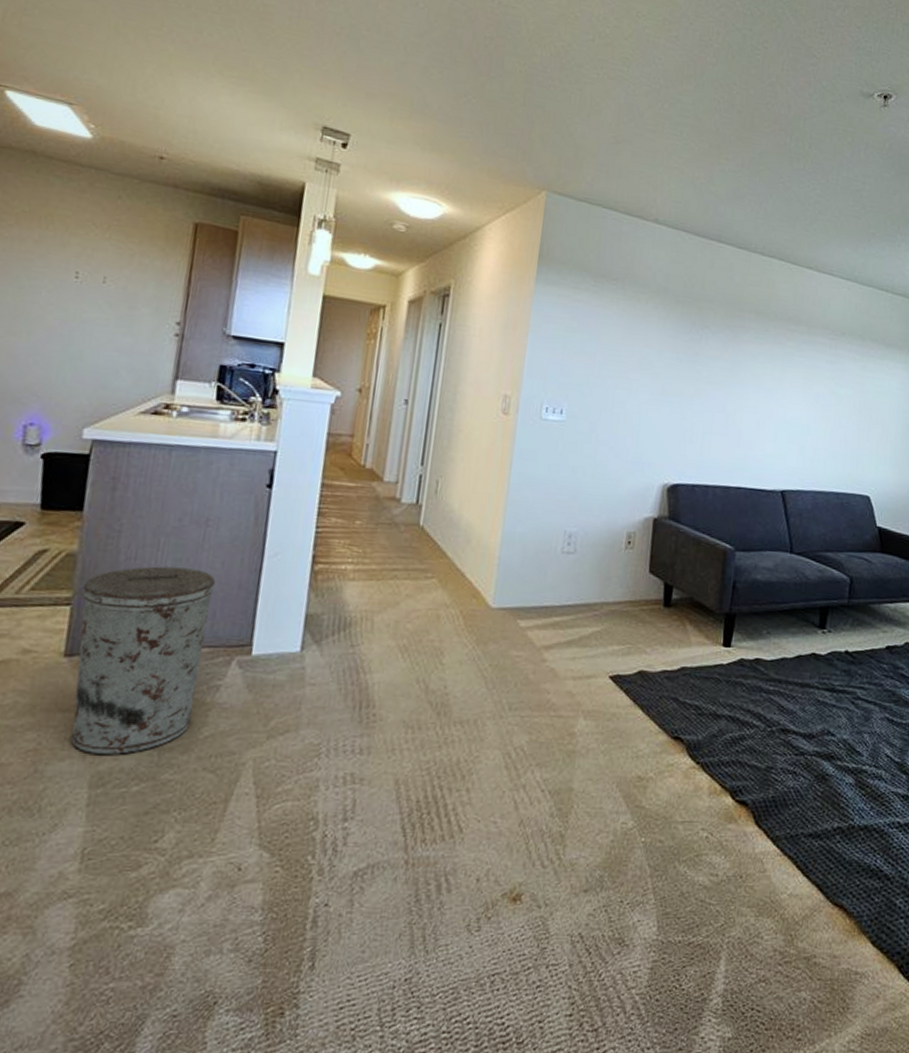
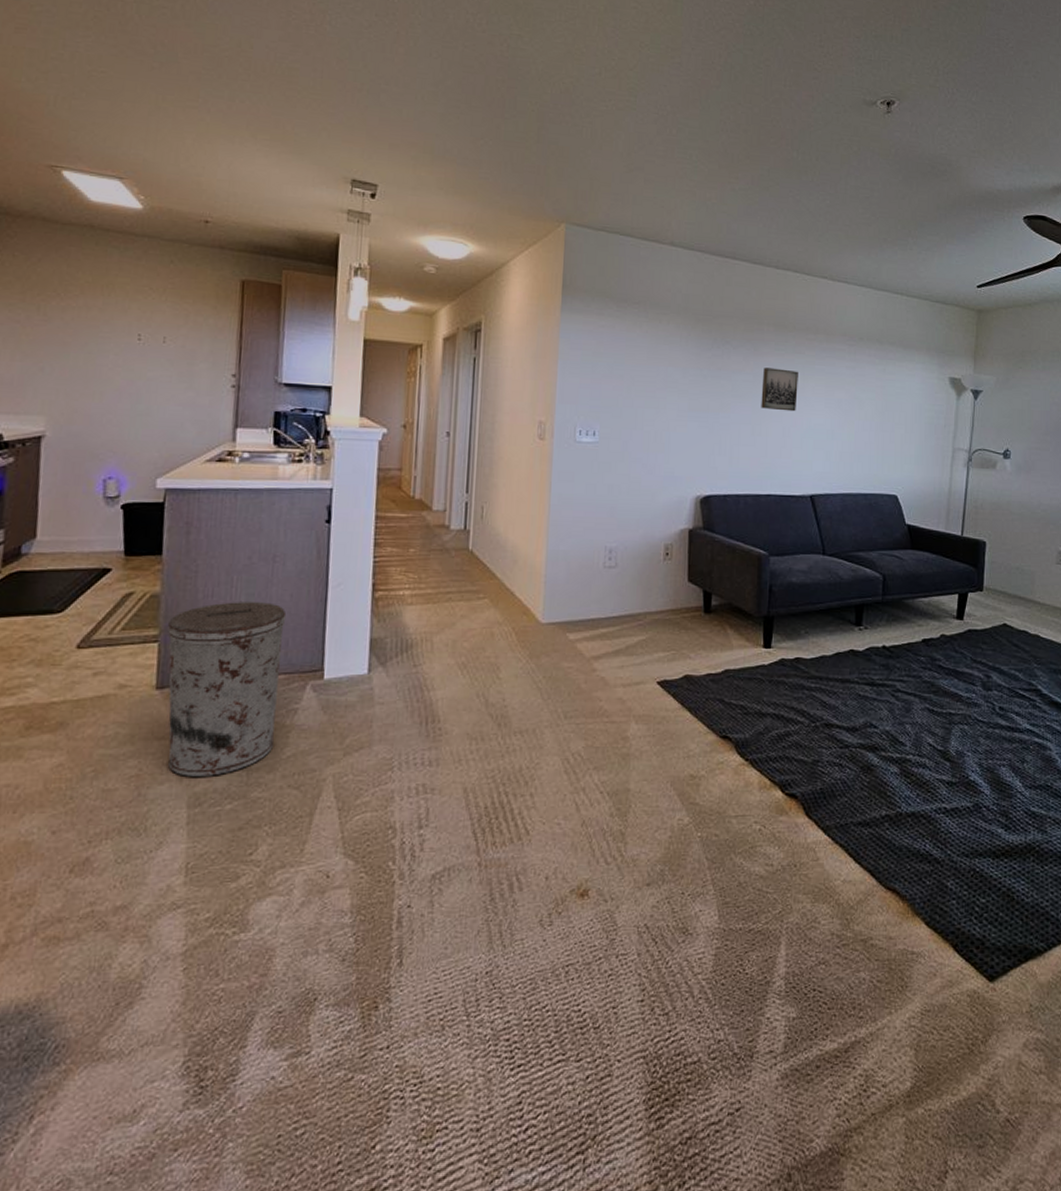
wall art: none [736,356,777,403] -> present [761,368,798,412]

